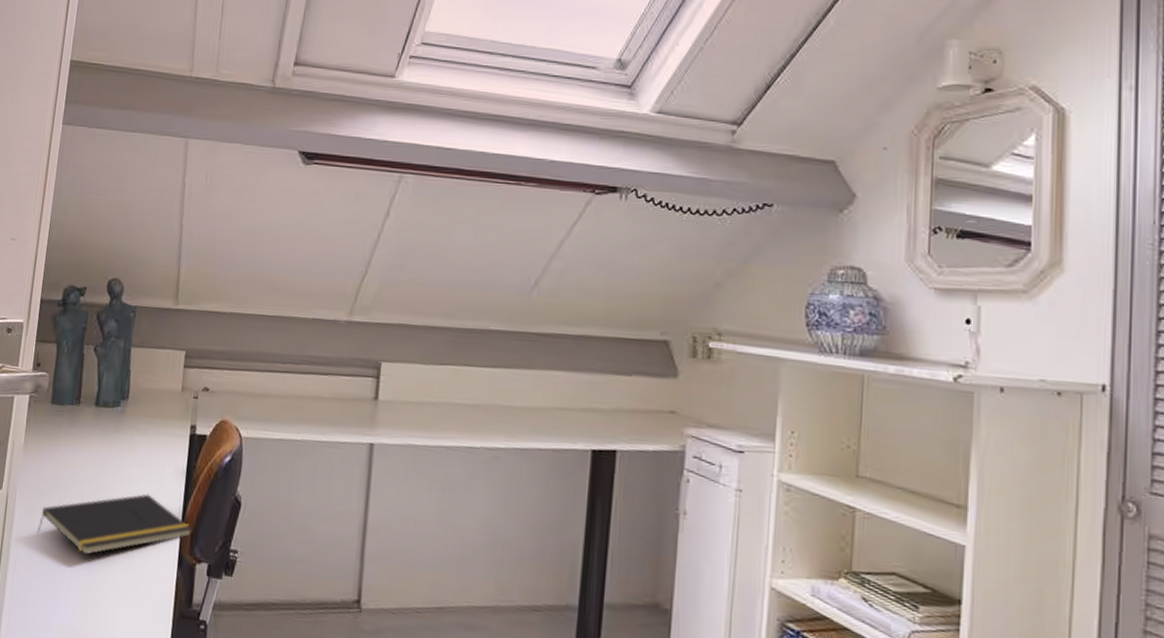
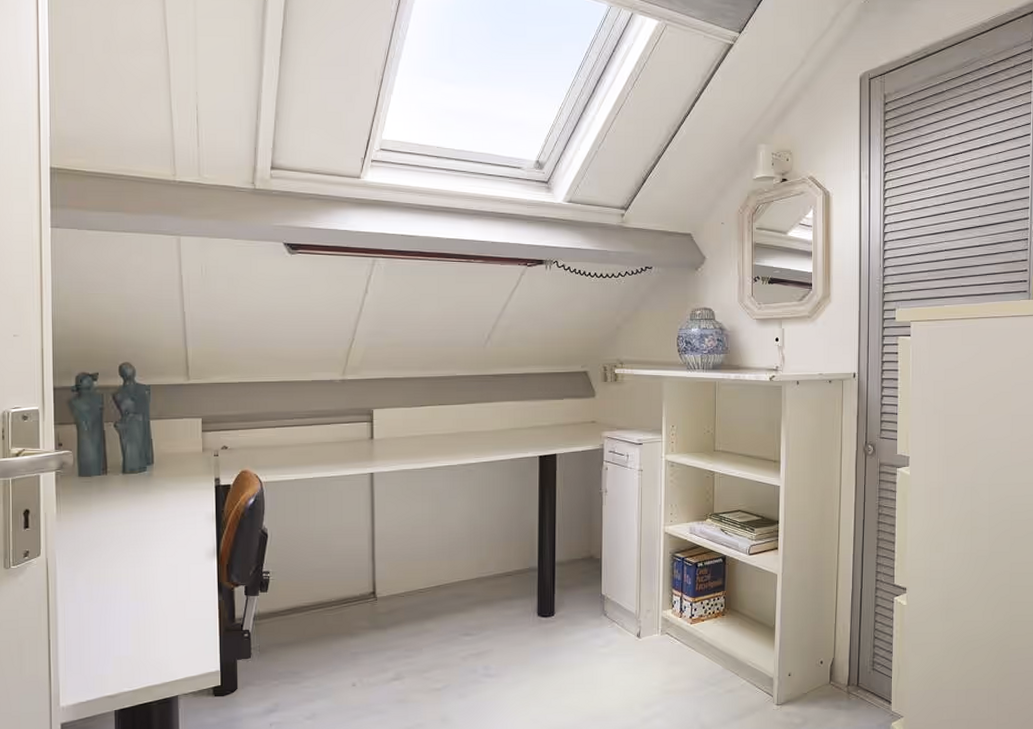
notepad: present [36,494,193,555] -> none [81,539,228,597]

